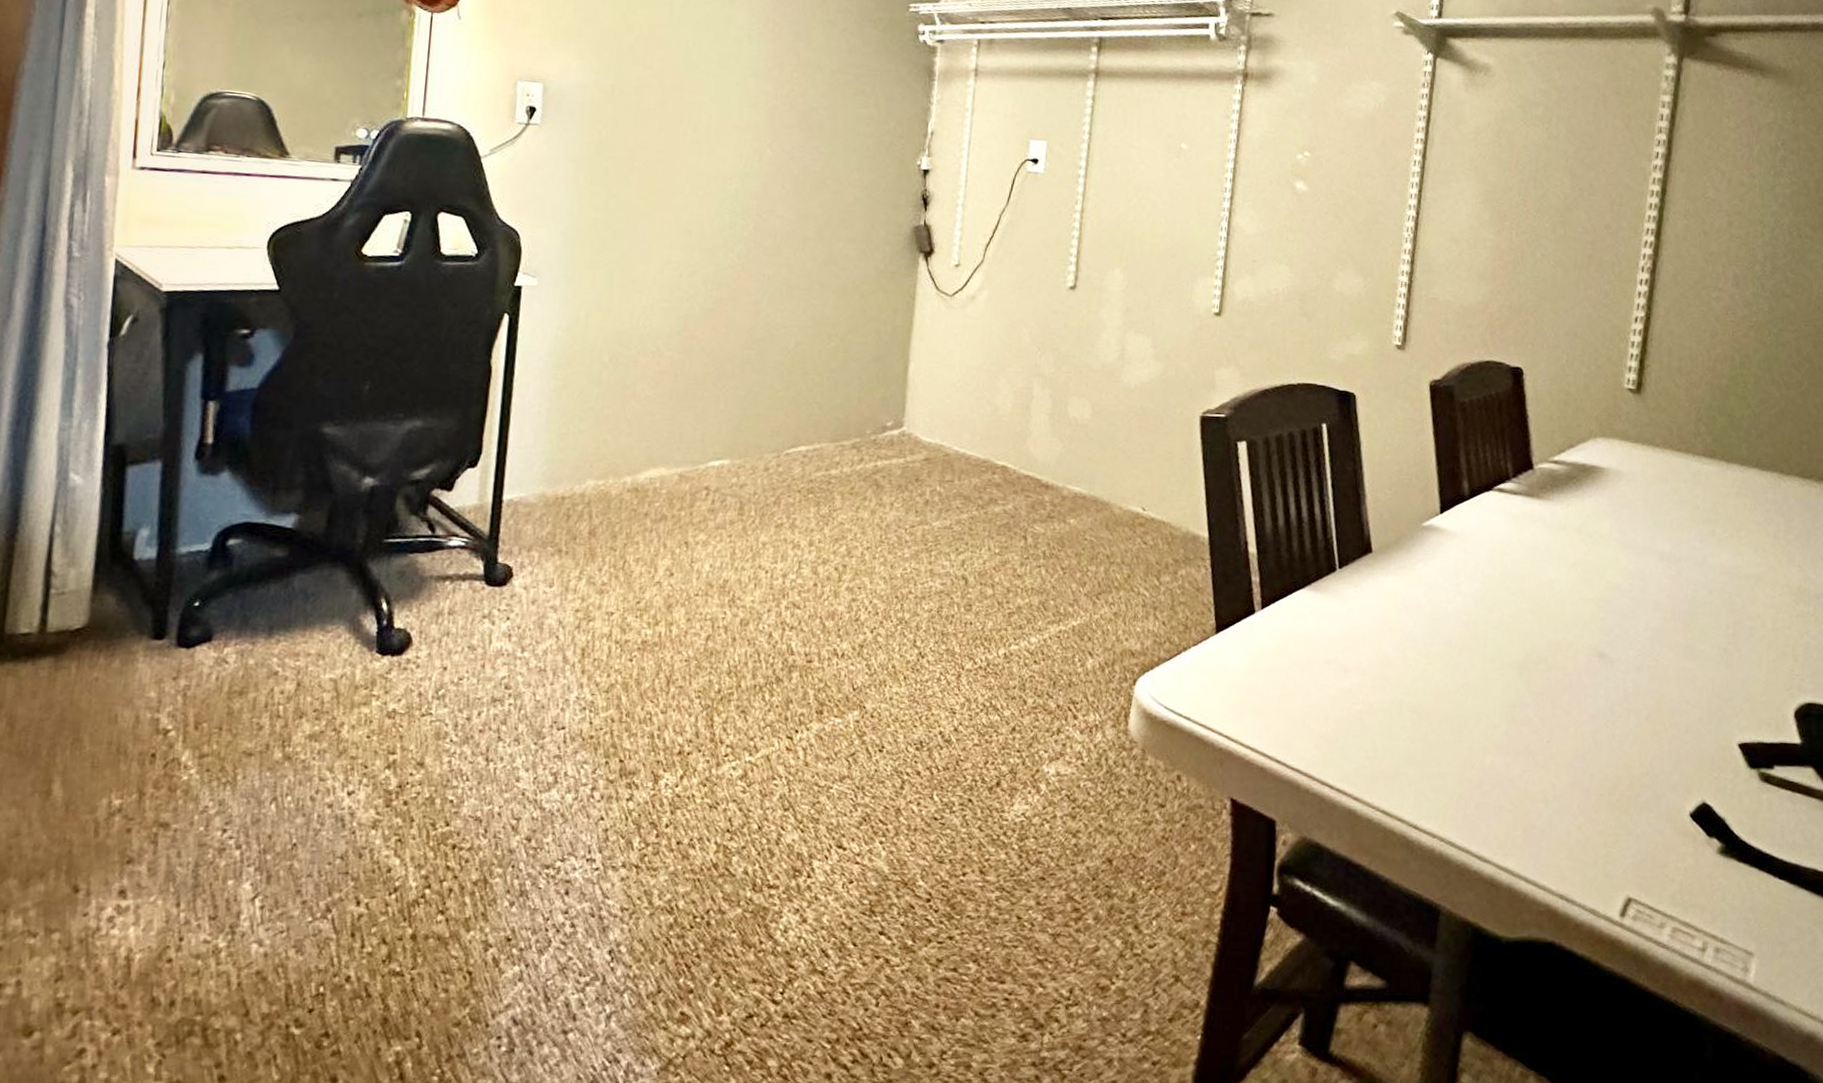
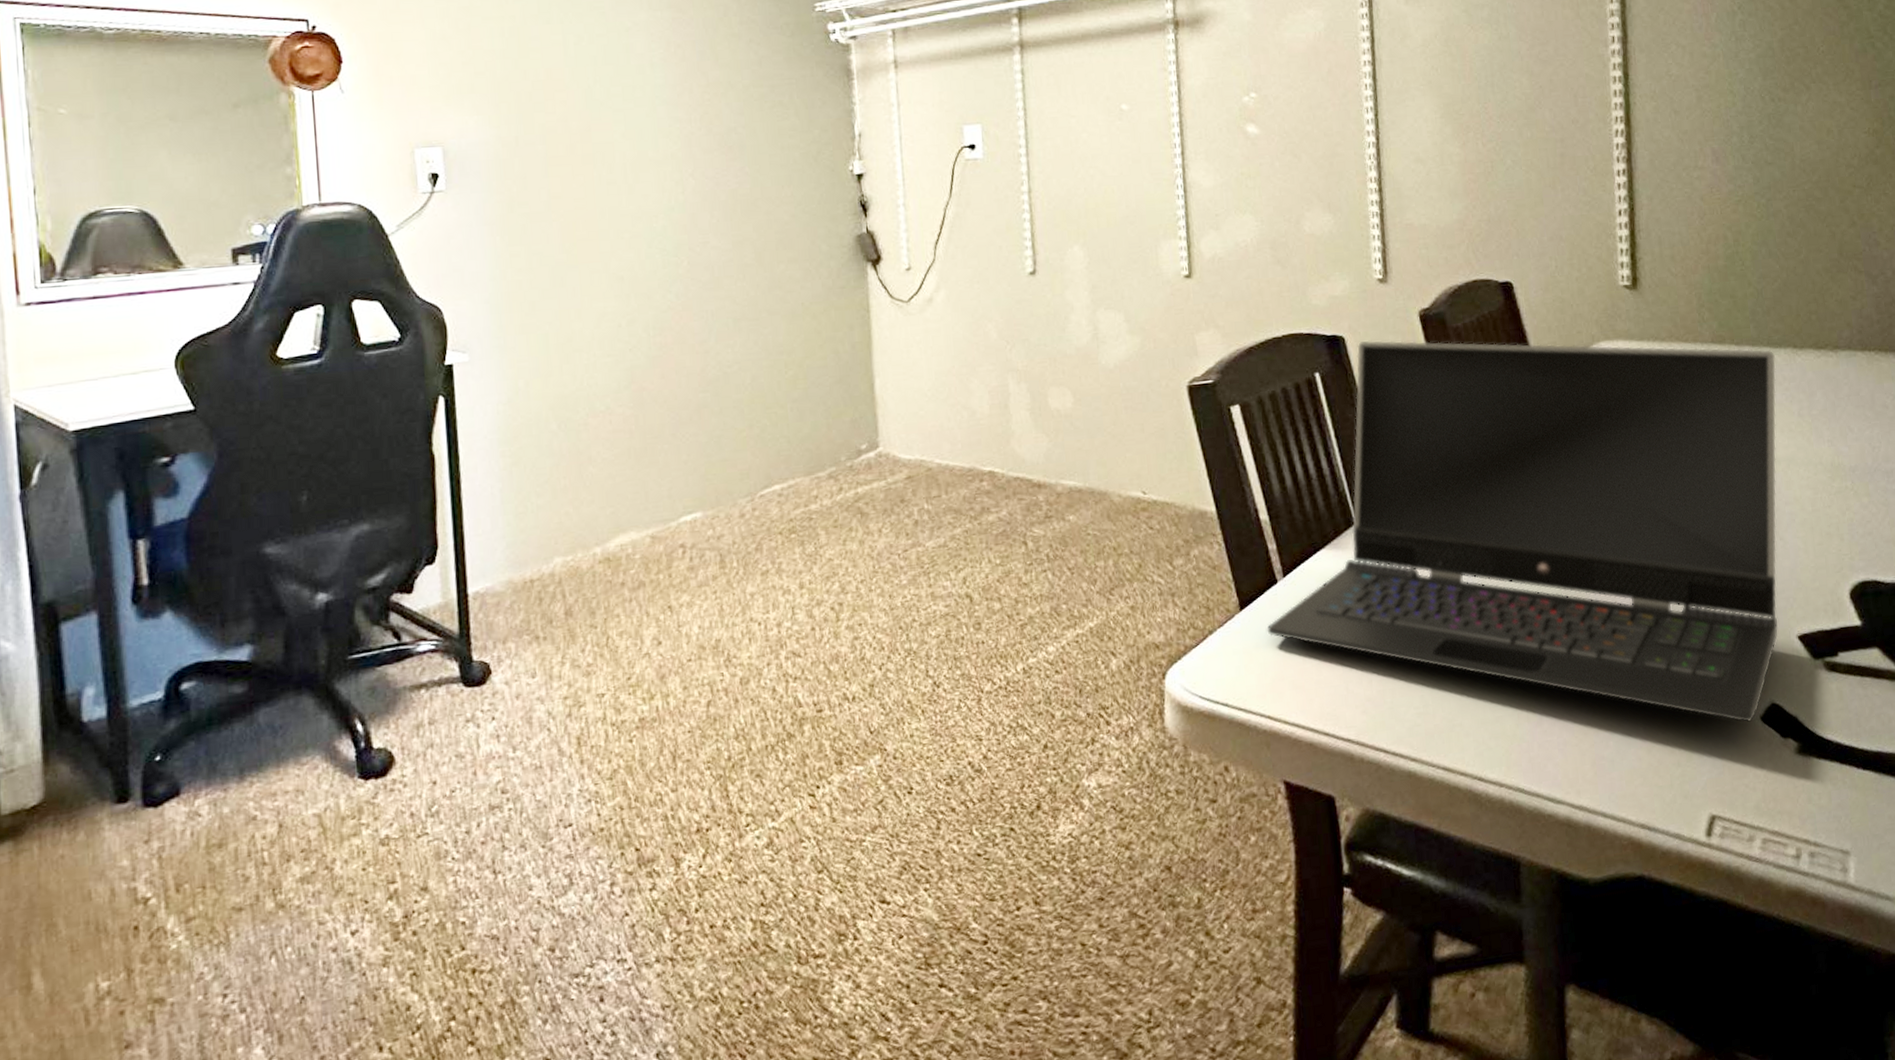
laptop computer: none [1238,401,1762,816] -> present [1267,340,1778,723]

